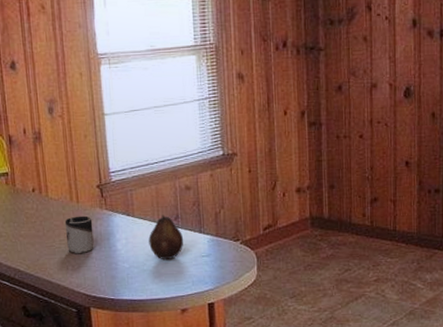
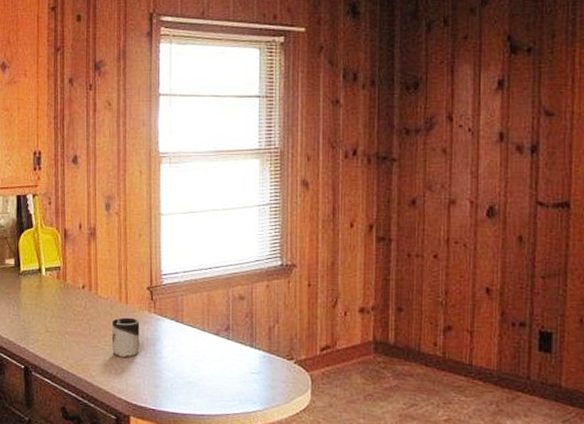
fruit: present [148,215,184,260] -> none [196,324,234,374]

